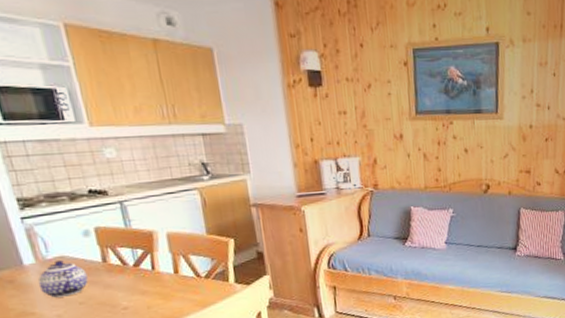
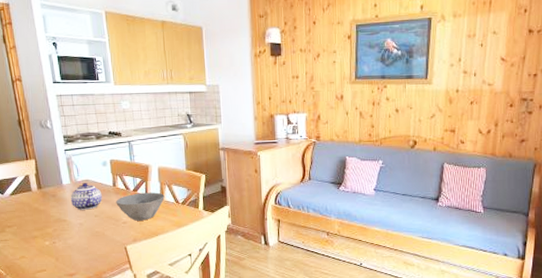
bowl: none [109,265,180,305] -> present [116,192,165,221]

